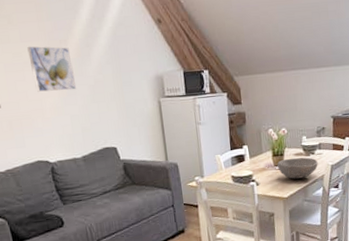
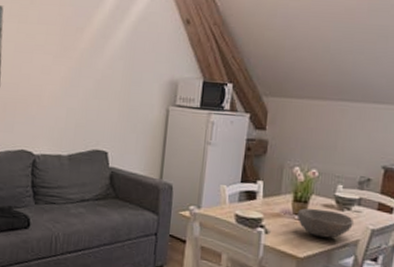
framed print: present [27,46,77,92] -> none [40,29,84,81]

